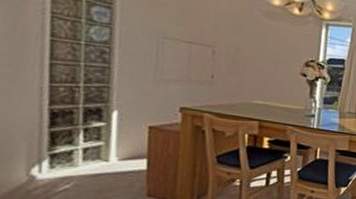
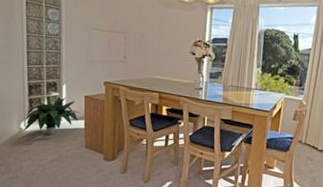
potted plant: none [36,127,141,182] -> present [23,96,81,135]

